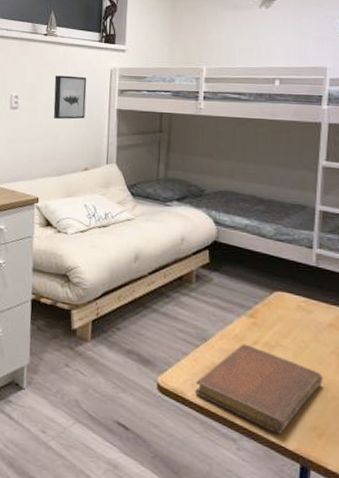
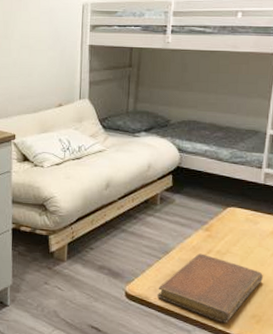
wall art: present [53,75,87,120] -> none [27,11,60,57]

